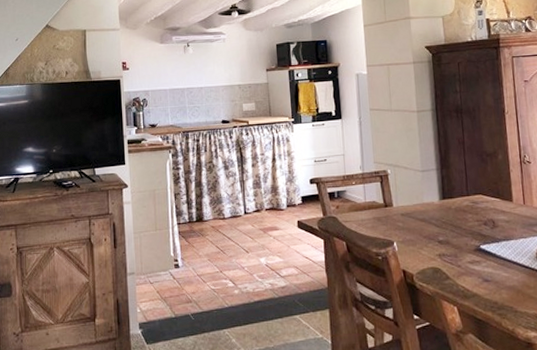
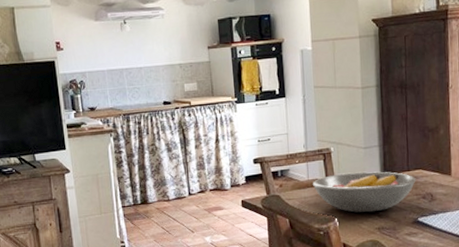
fruit bowl: none [369,195,476,238] -> present [312,171,416,213]

